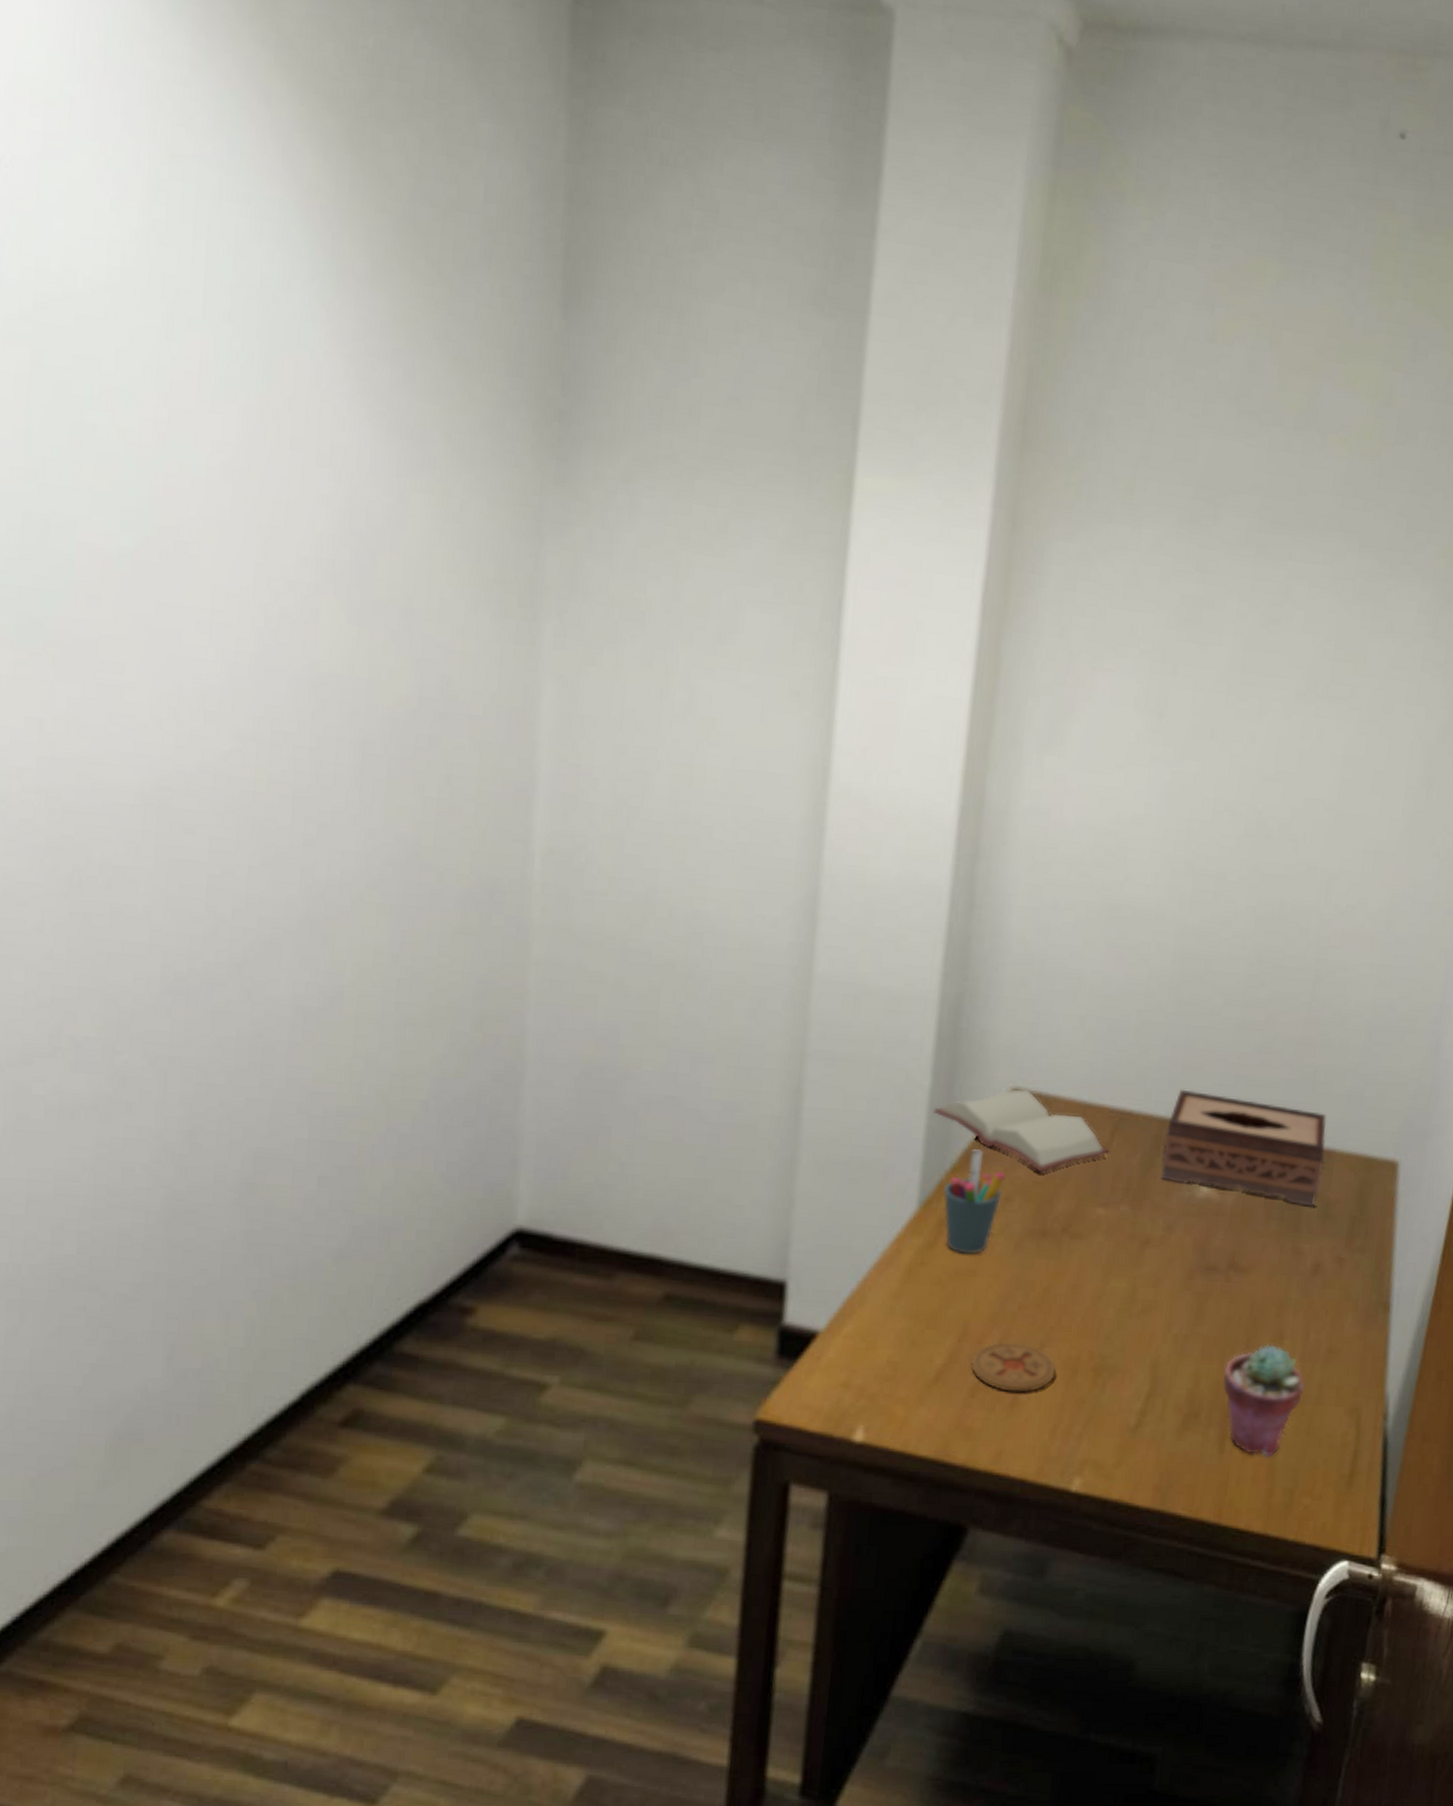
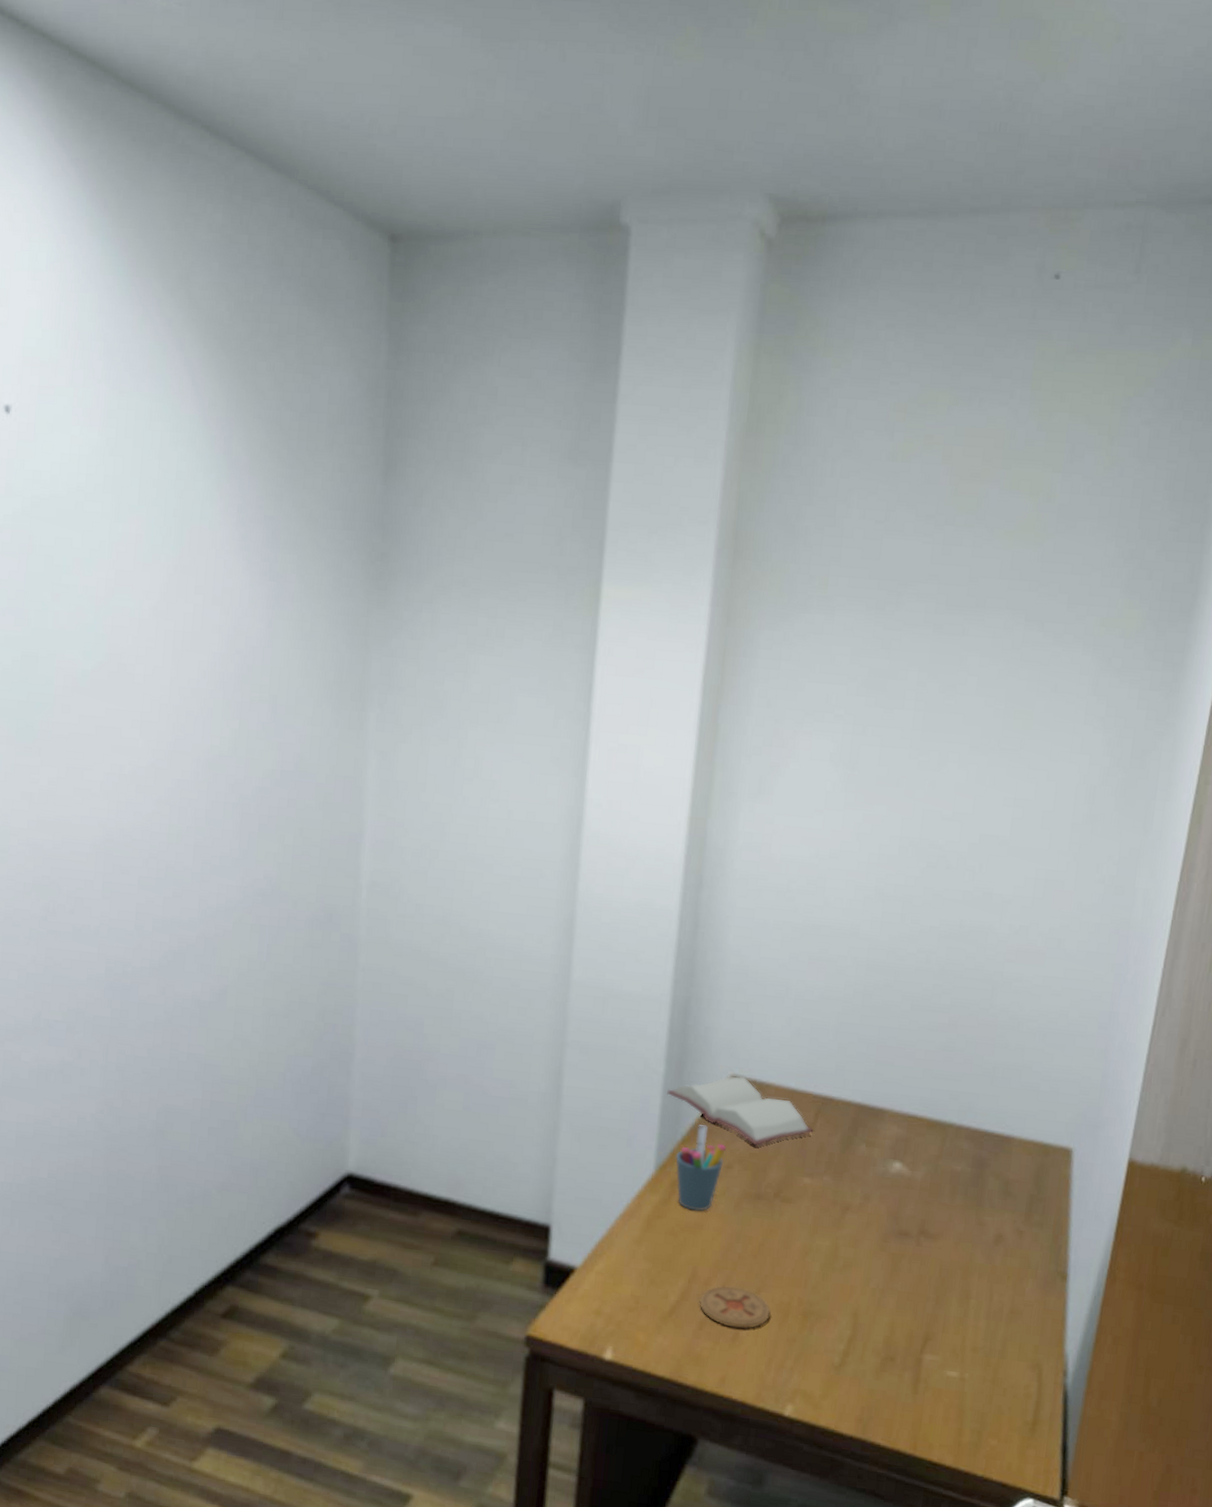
tissue box: present [1161,1089,1327,1207] -> none [858,1080,1005,1185]
potted succulent: present [1222,1344,1306,1458] -> none [915,1302,991,1401]

